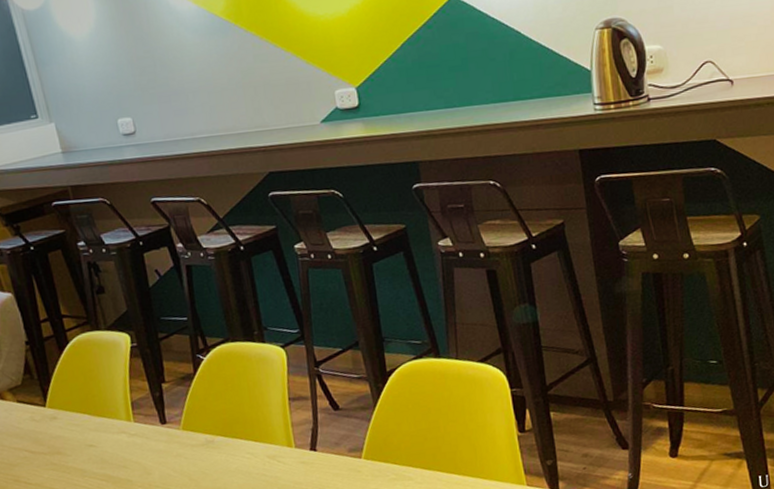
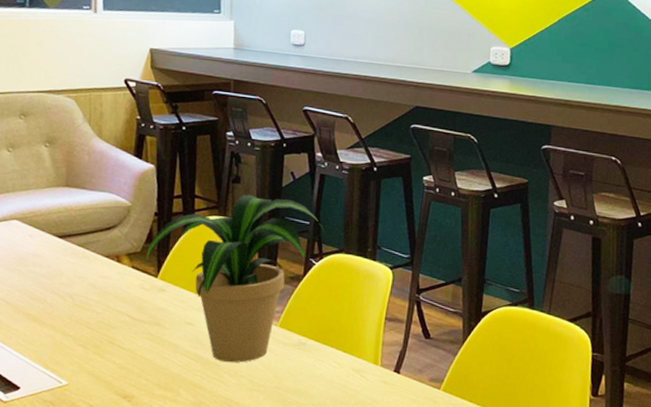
potted plant: none [27,298,206,477] -> present [146,194,325,363]

